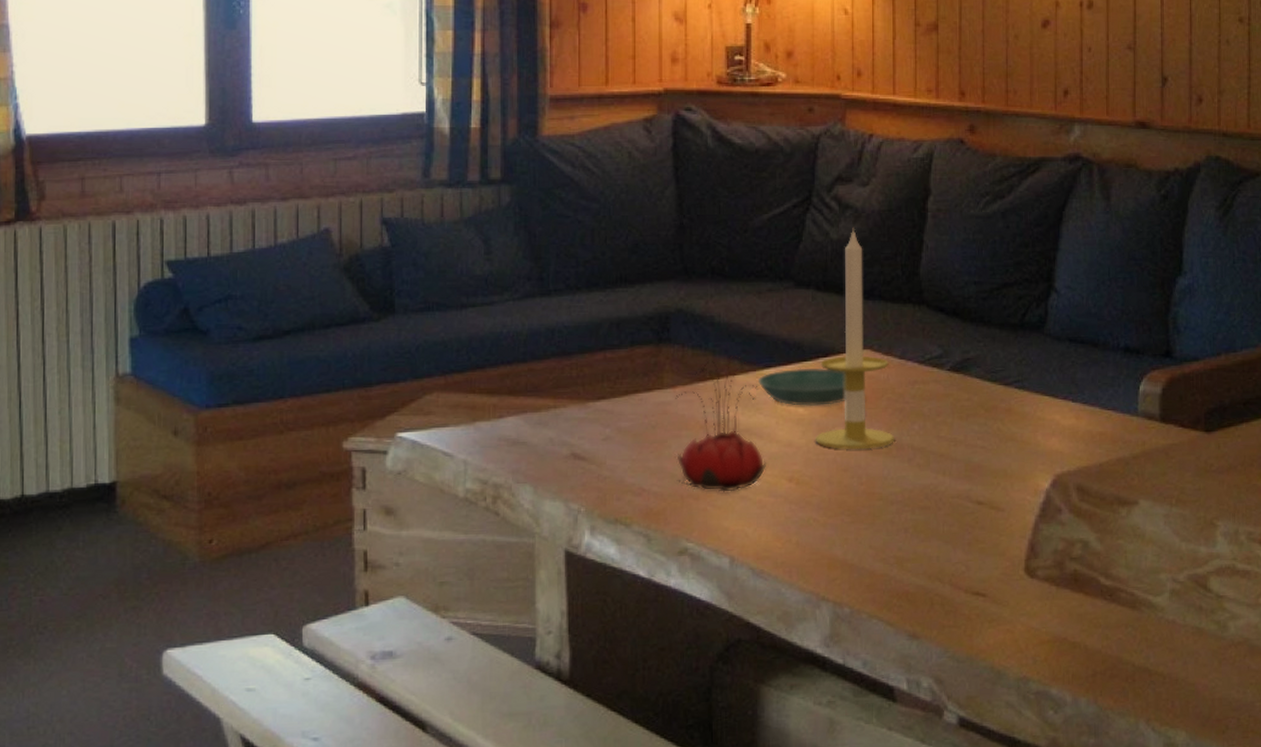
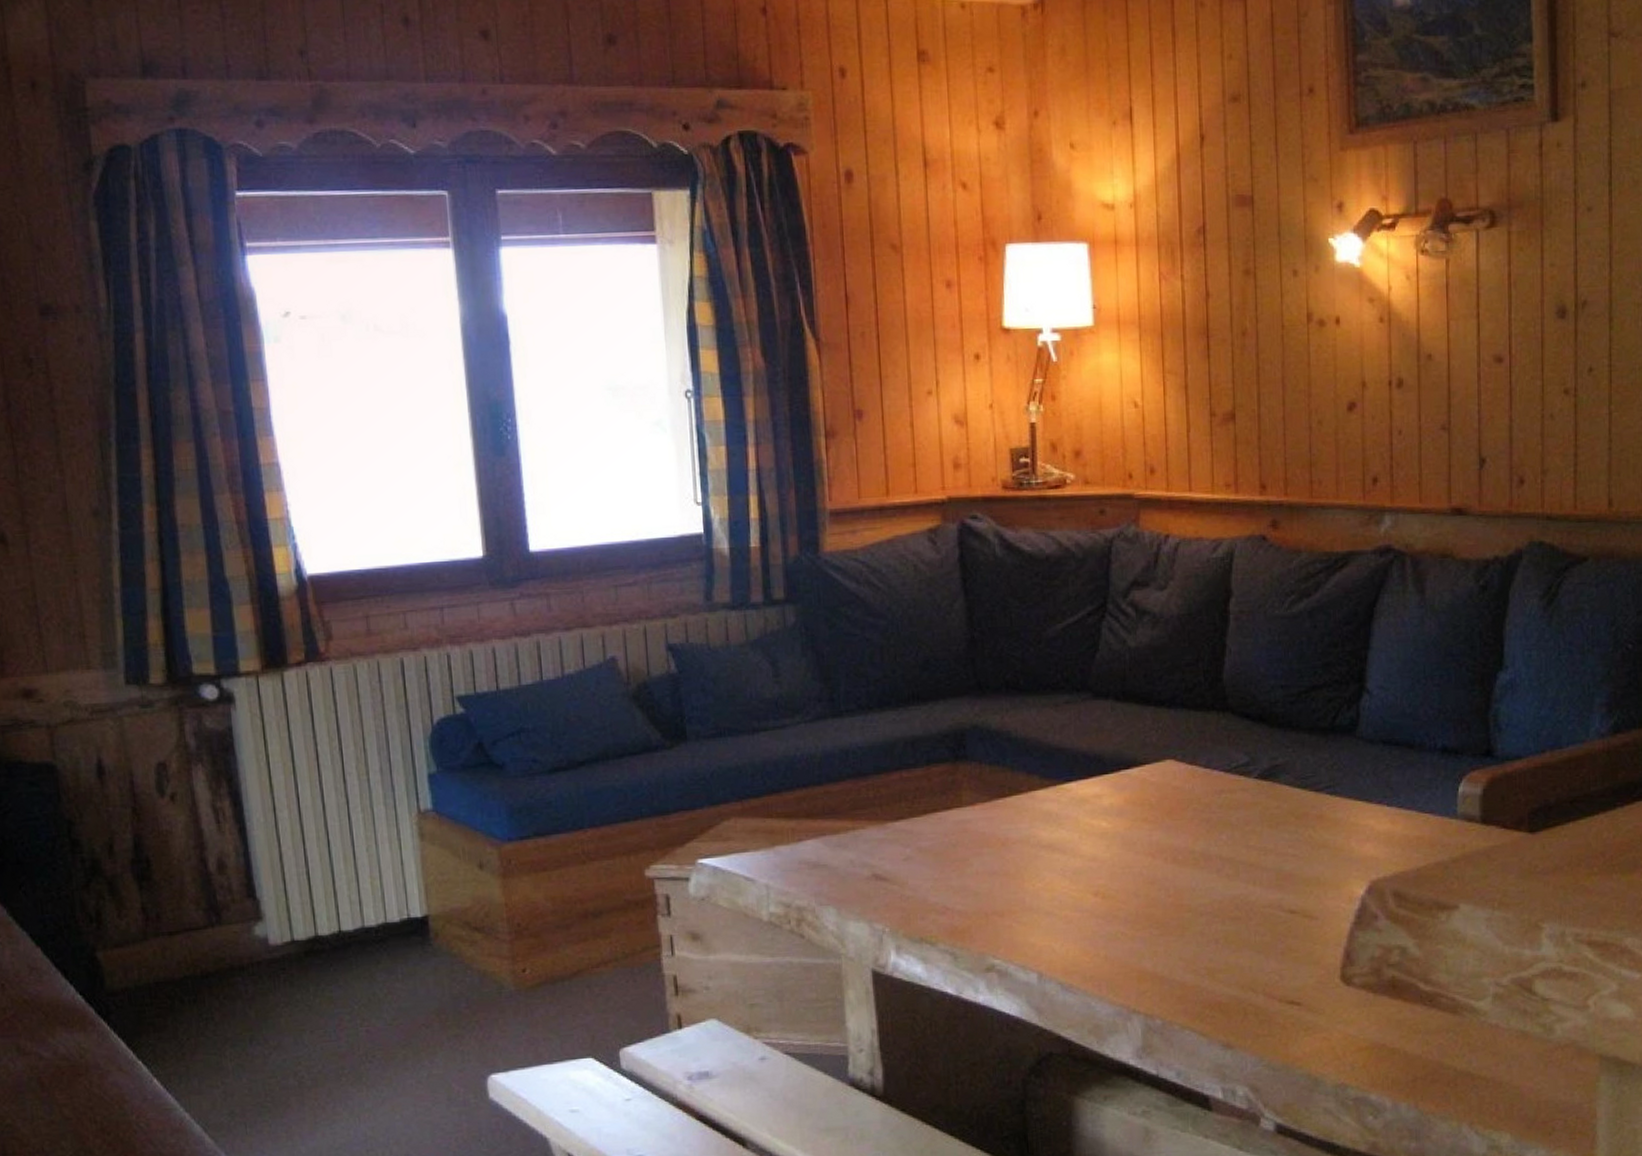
flower: present [675,356,766,492] -> none [975,771,1071,909]
saucer: present [759,368,846,406] -> none [1059,781,1150,820]
candle: present [815,228,895,449] -> none [1119,634,1203,862]

